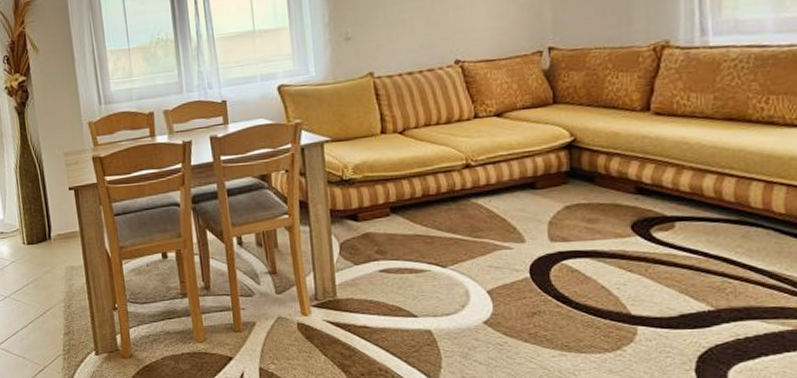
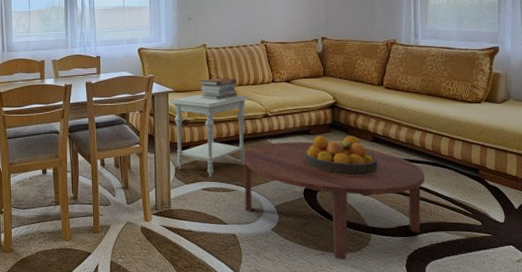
side table: none [328,139,440,255] -> present [171,94,248,178]
book stack: none [365,116,424,149] -> present [198,78,238,100]
coffee table: none [437,198,724,363] -> present [244,142,425,260]
fruit bowl: none [530,186,646,244] -> present [305,135,378,176]

